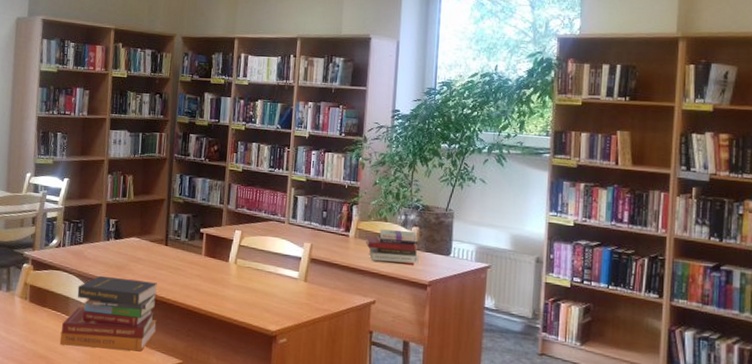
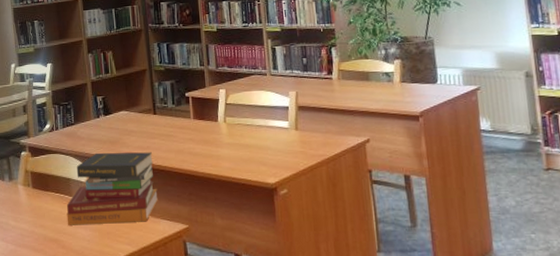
books: present [365,229,419,266] -> none [349,64,407,100]

